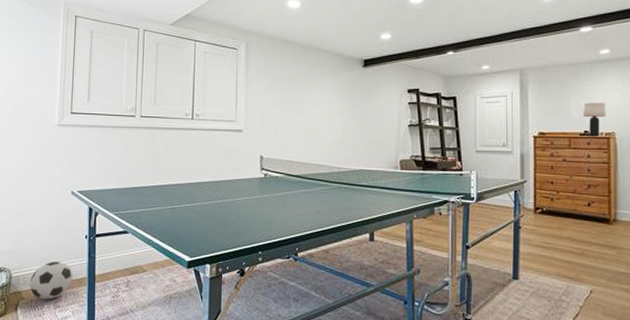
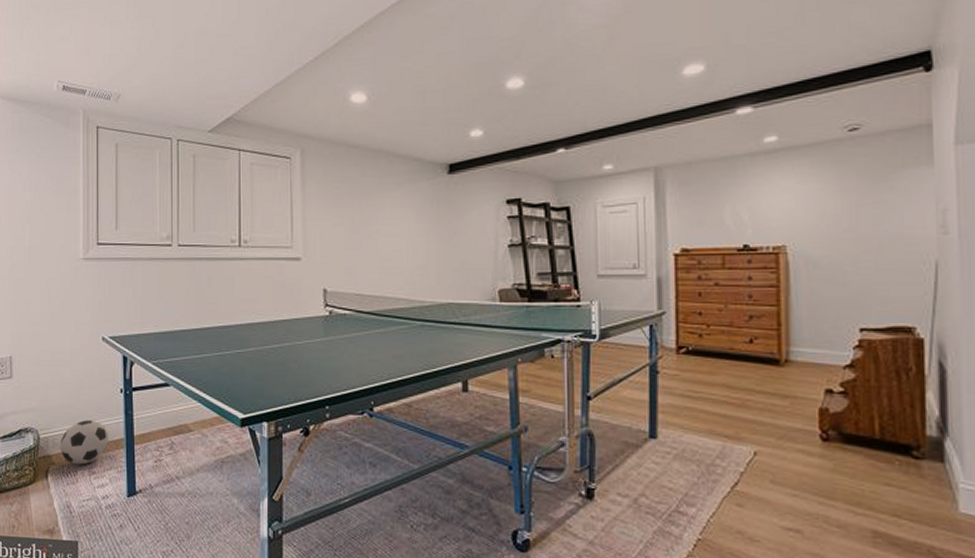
table lamp: present [582,103,606,137] -> none [740,207,773,253]

